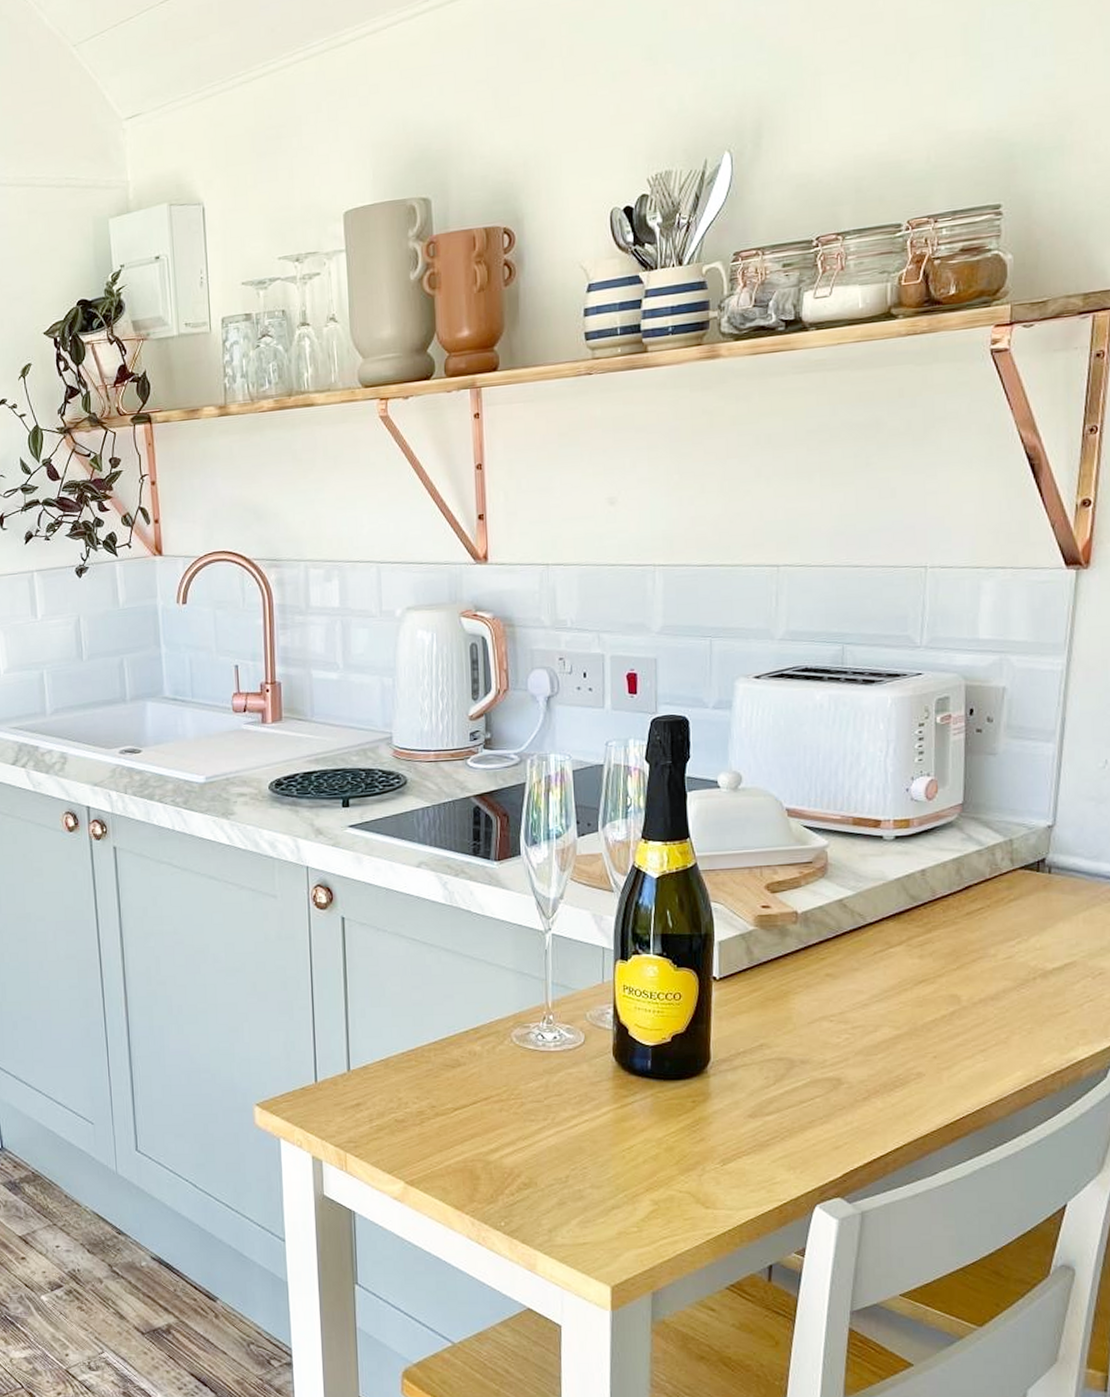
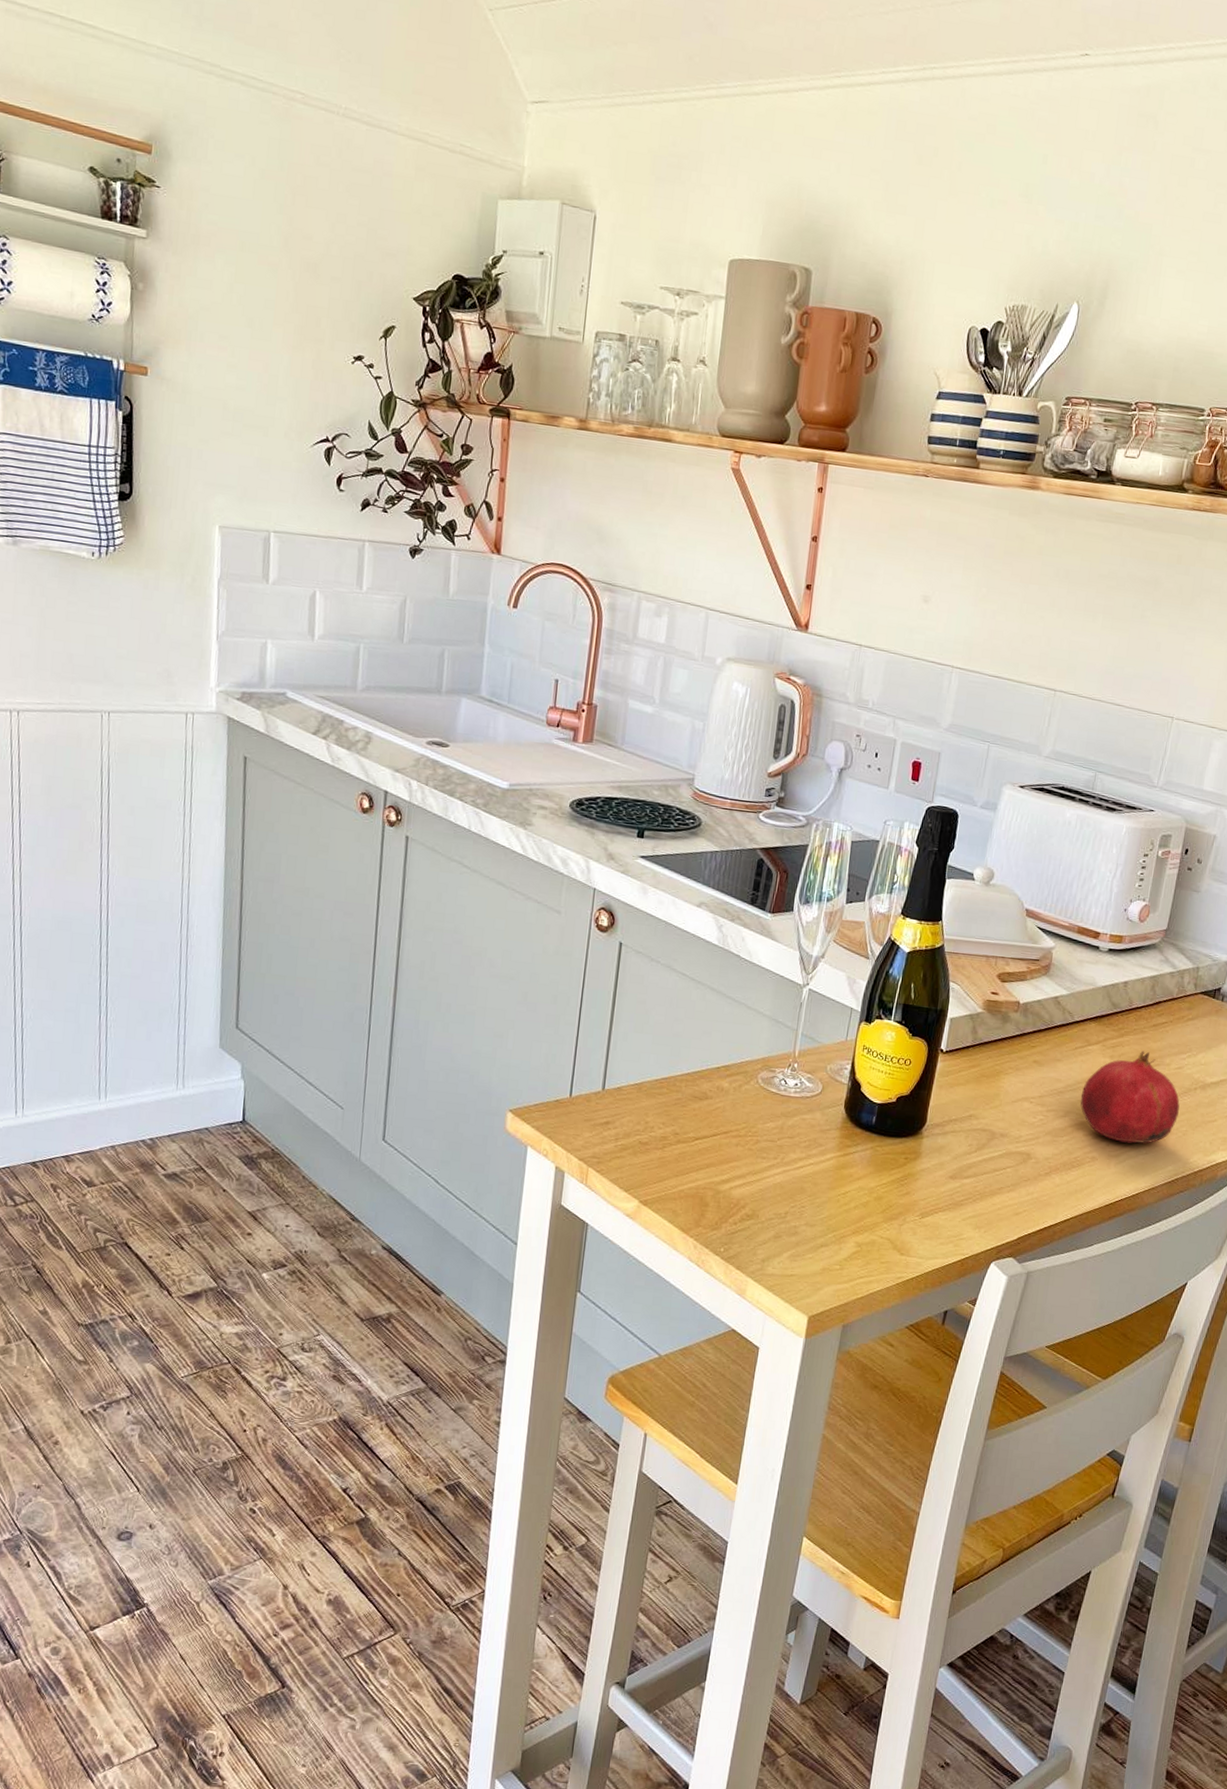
fruit: none [890,944,1018,1052] -> present [1080,1051,1180,1144]

